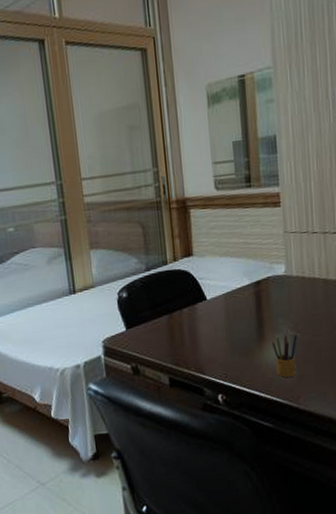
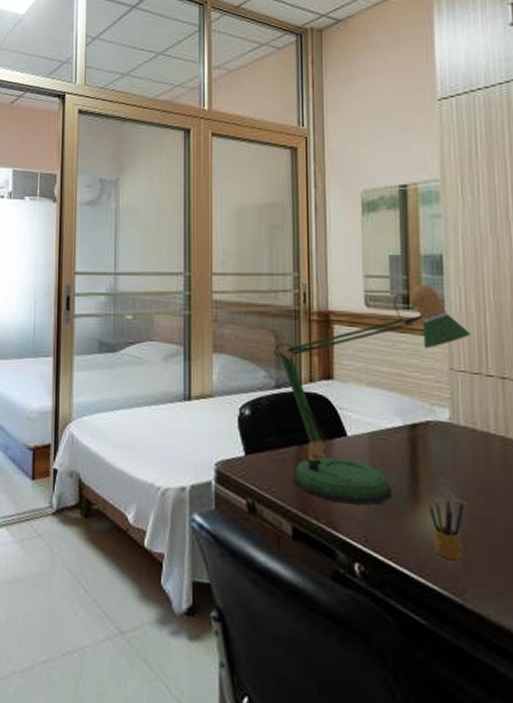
desk lamp: none [141,163,300,353] -> present [272,284,471,505]

